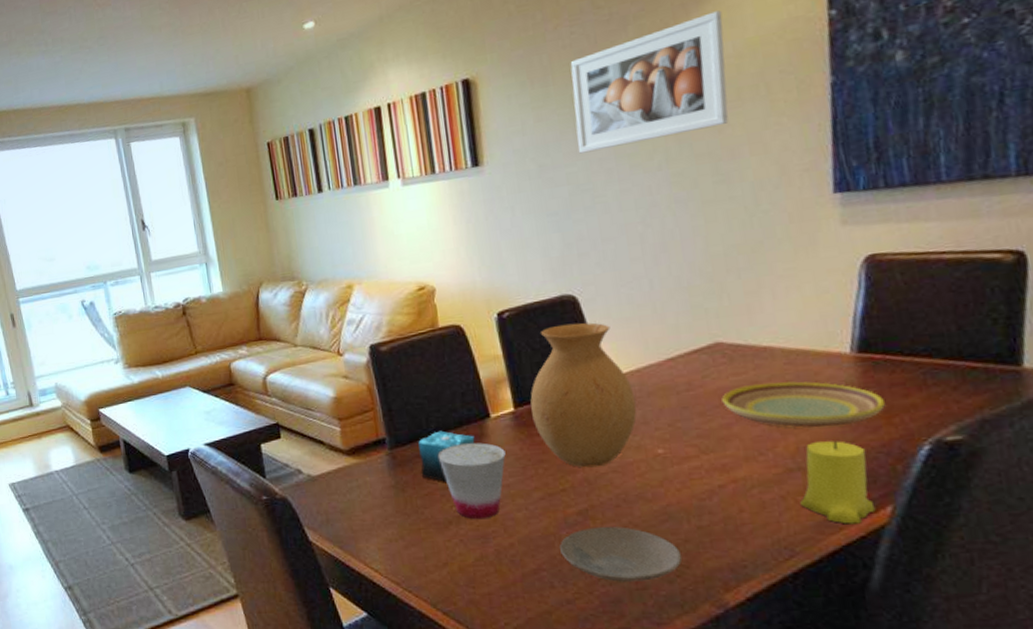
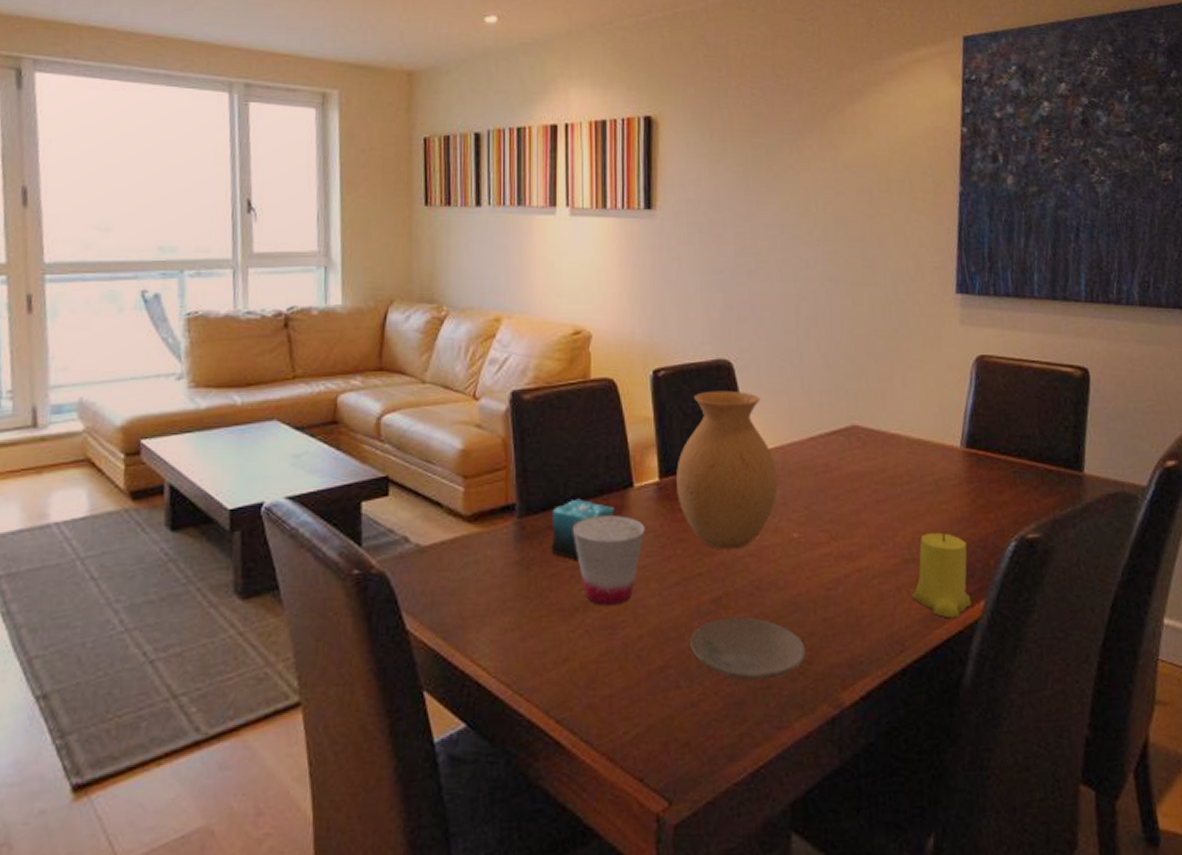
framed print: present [570,10,729,154] -> none [747,105,880,216]
plate: present [722,381,885,428] -> none [854,470,984,519]

